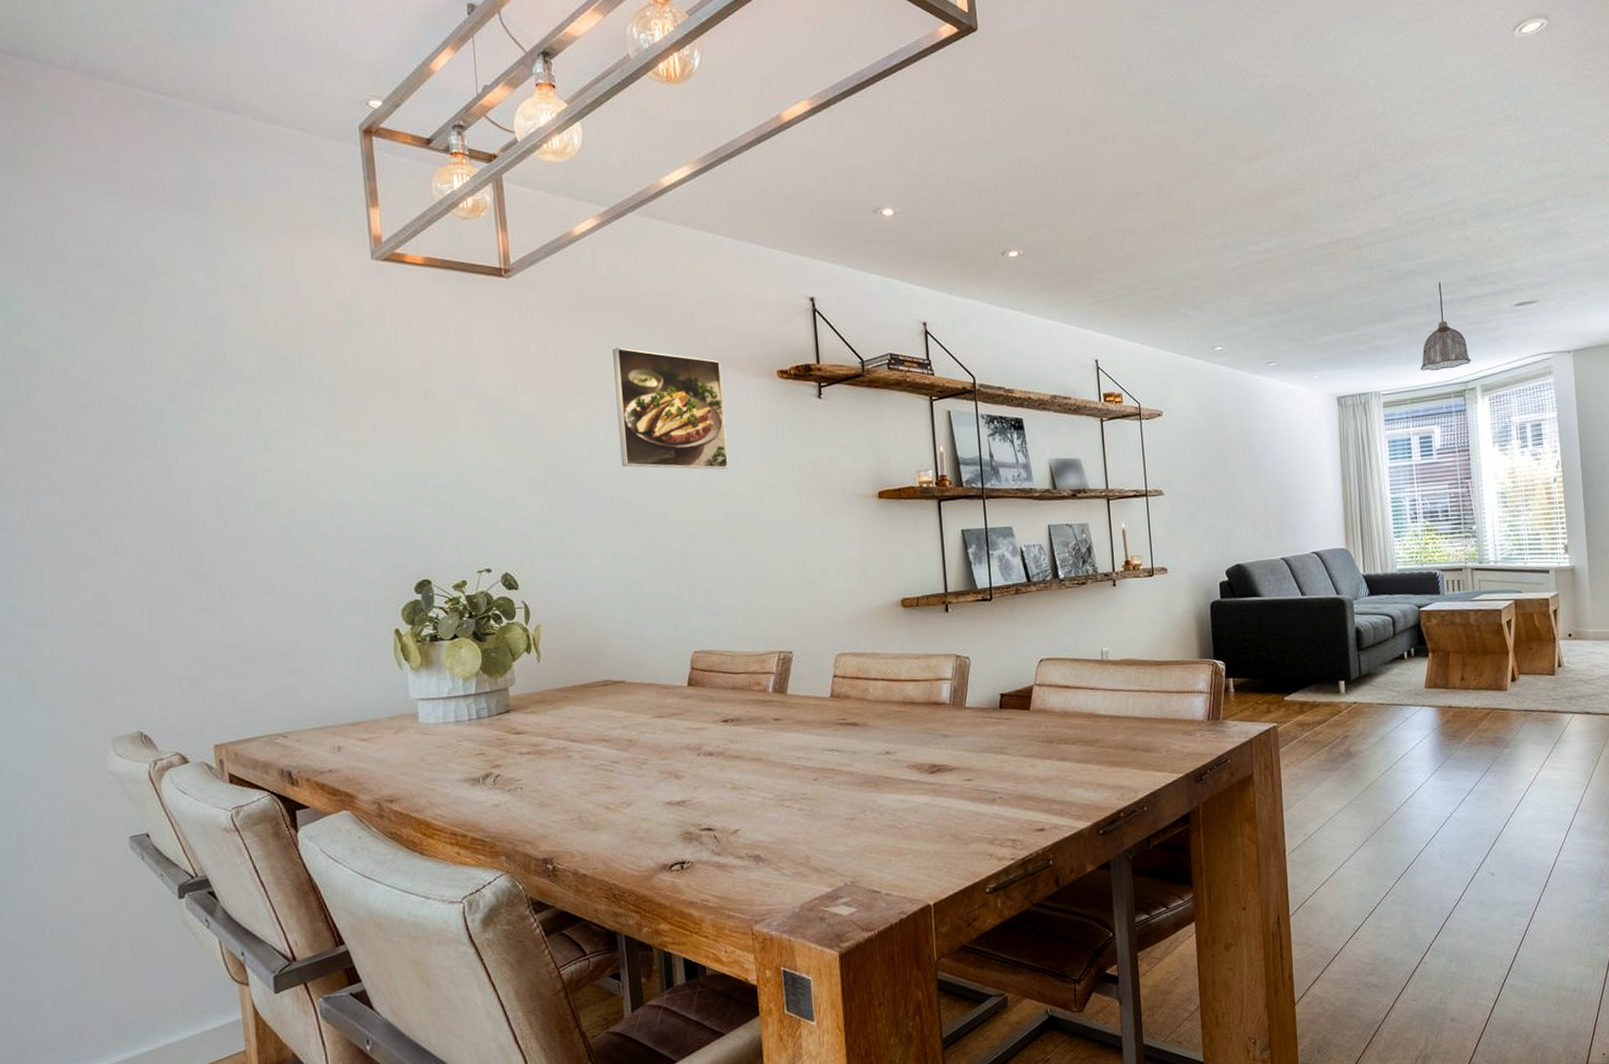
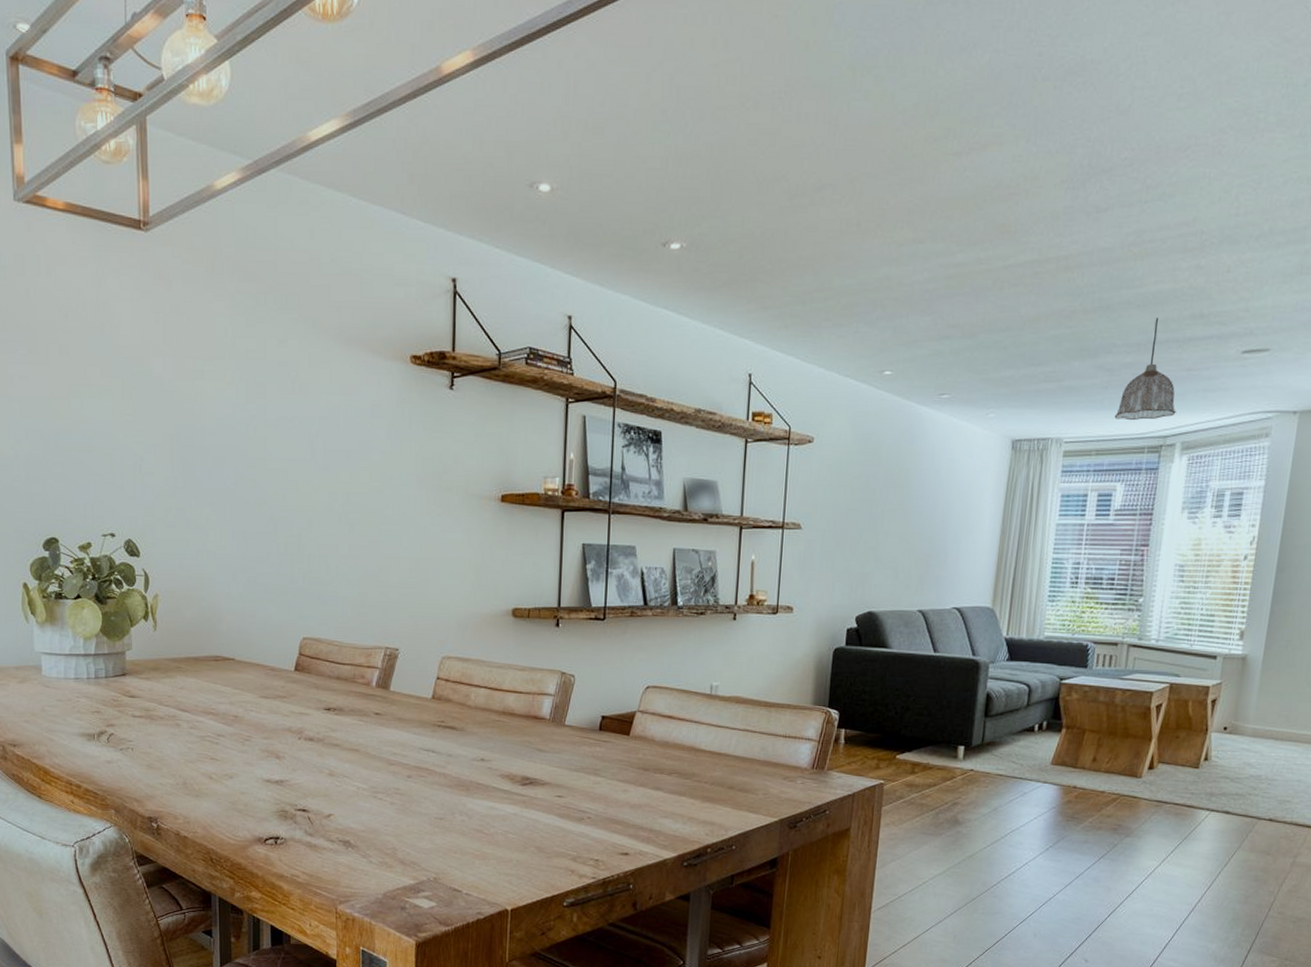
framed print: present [613,347,728,470] -> none [246,316,353,455]

